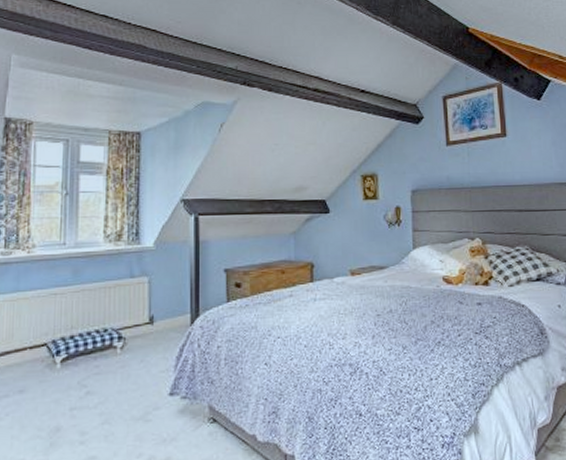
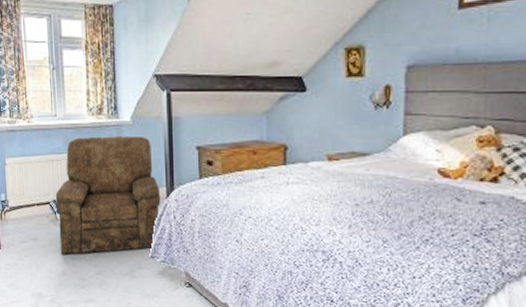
armchair: none [54,262,184,405] -> present [55,136,161,255]

